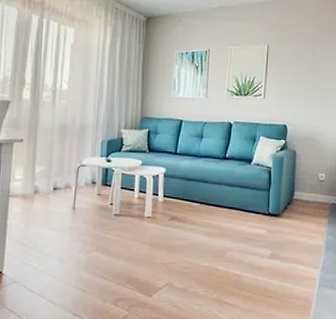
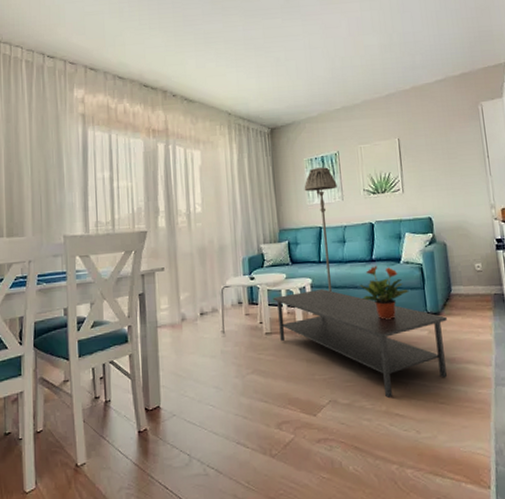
coffee table: none [126,179,286,287] -> present [273,289,447,398]
floor lamp: none [171,62,203,183] -> present [304,167,337,292]
potted plant: none [210,163,255,215] -> present [360,265,409,320]

